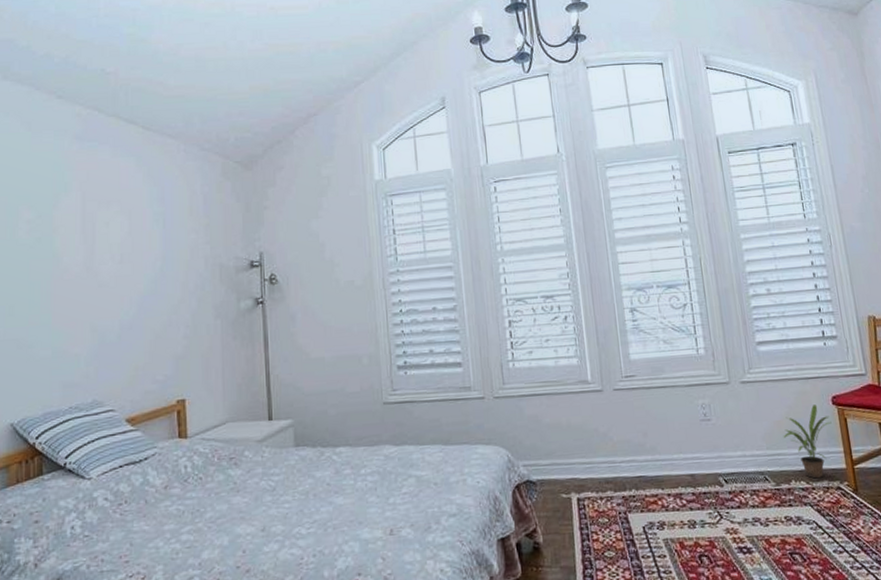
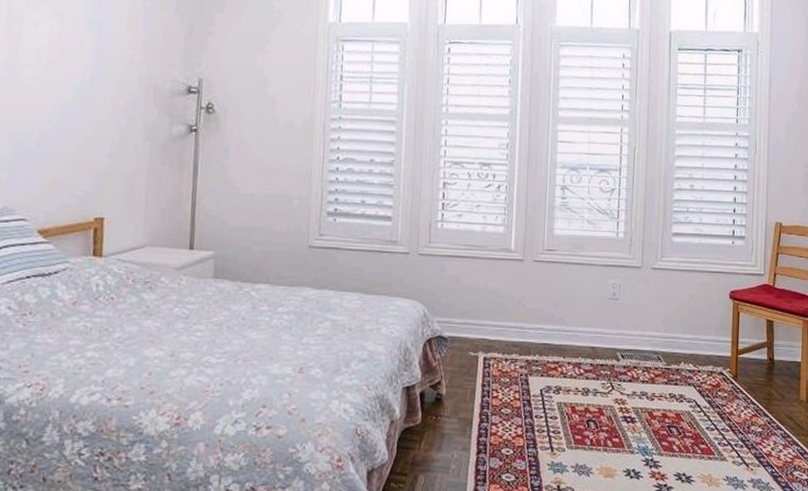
potted plant: present [783,405,832,479] -> none [681,297,726,363]

